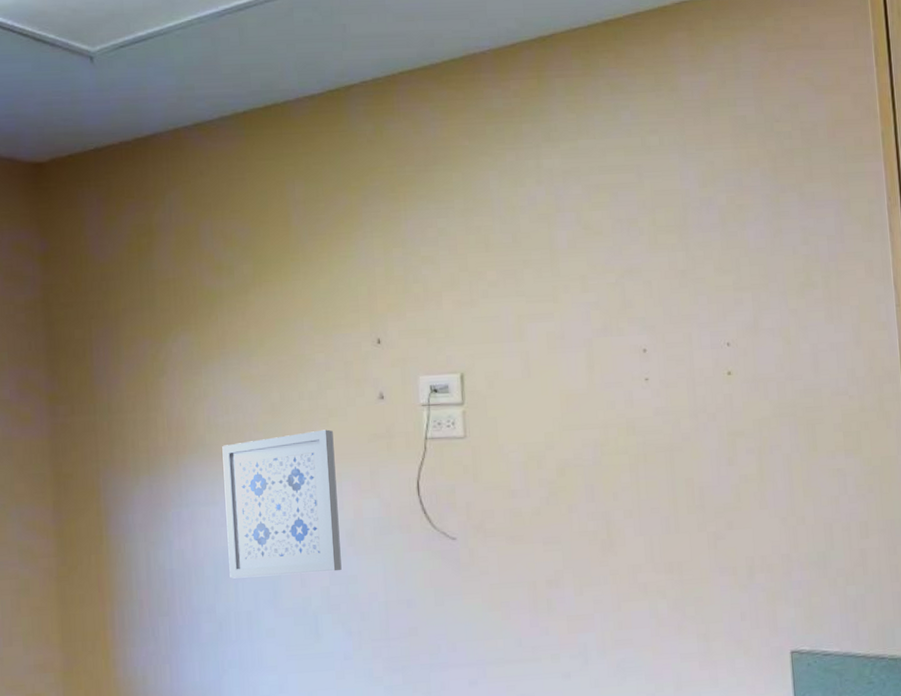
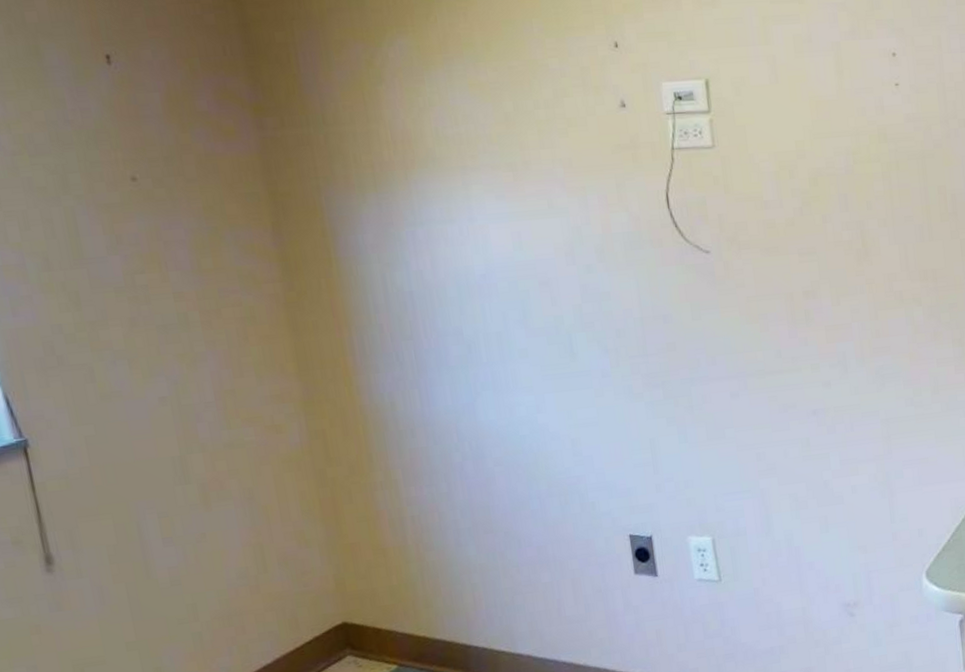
wall art: present [222,429,342,579] -> none [454,140,593,299]

